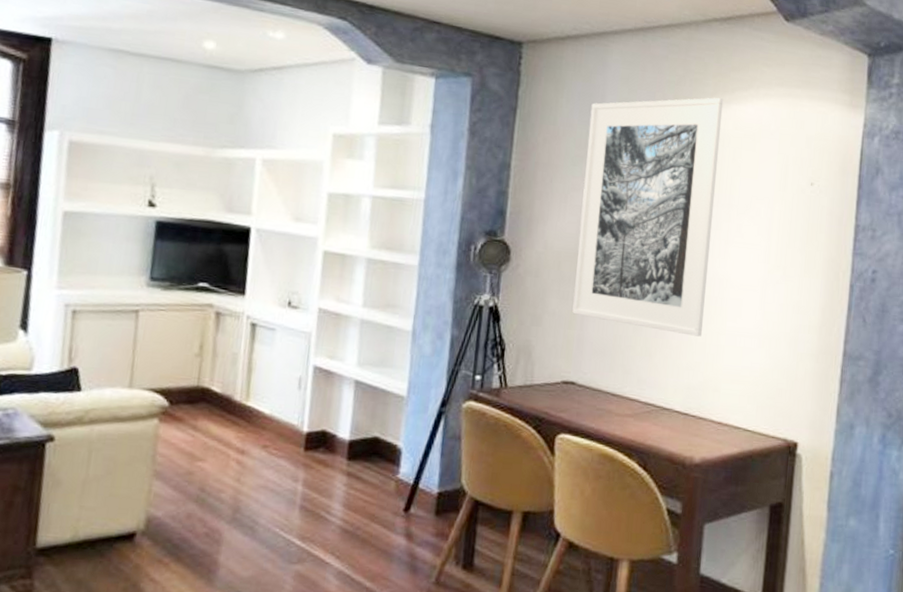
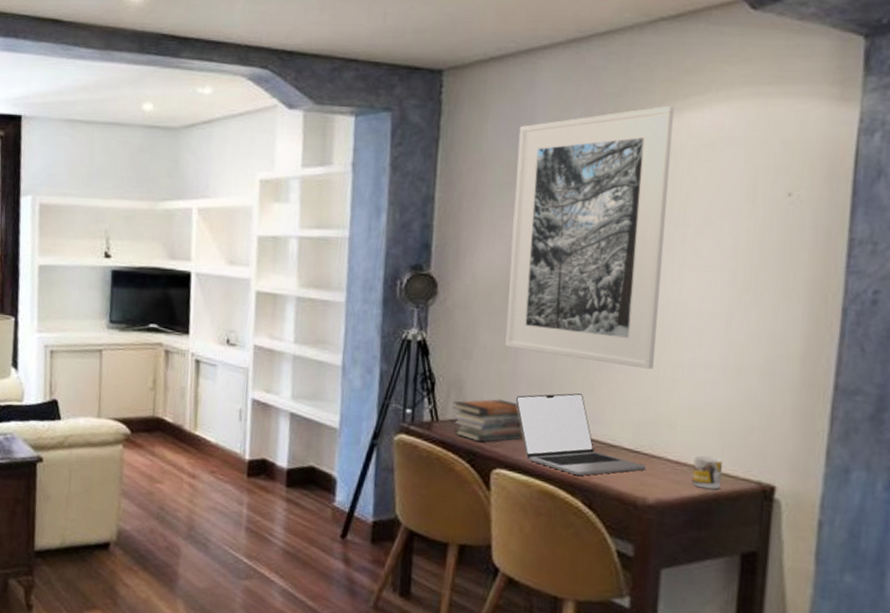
book stack: none [521,365,587,408] -> present [452,399,524,442]
laptop: none [580,359,694,439] -> present [515,393,647,476]
mug: none [731,416,756,447] -> present [692,455,722,490]

